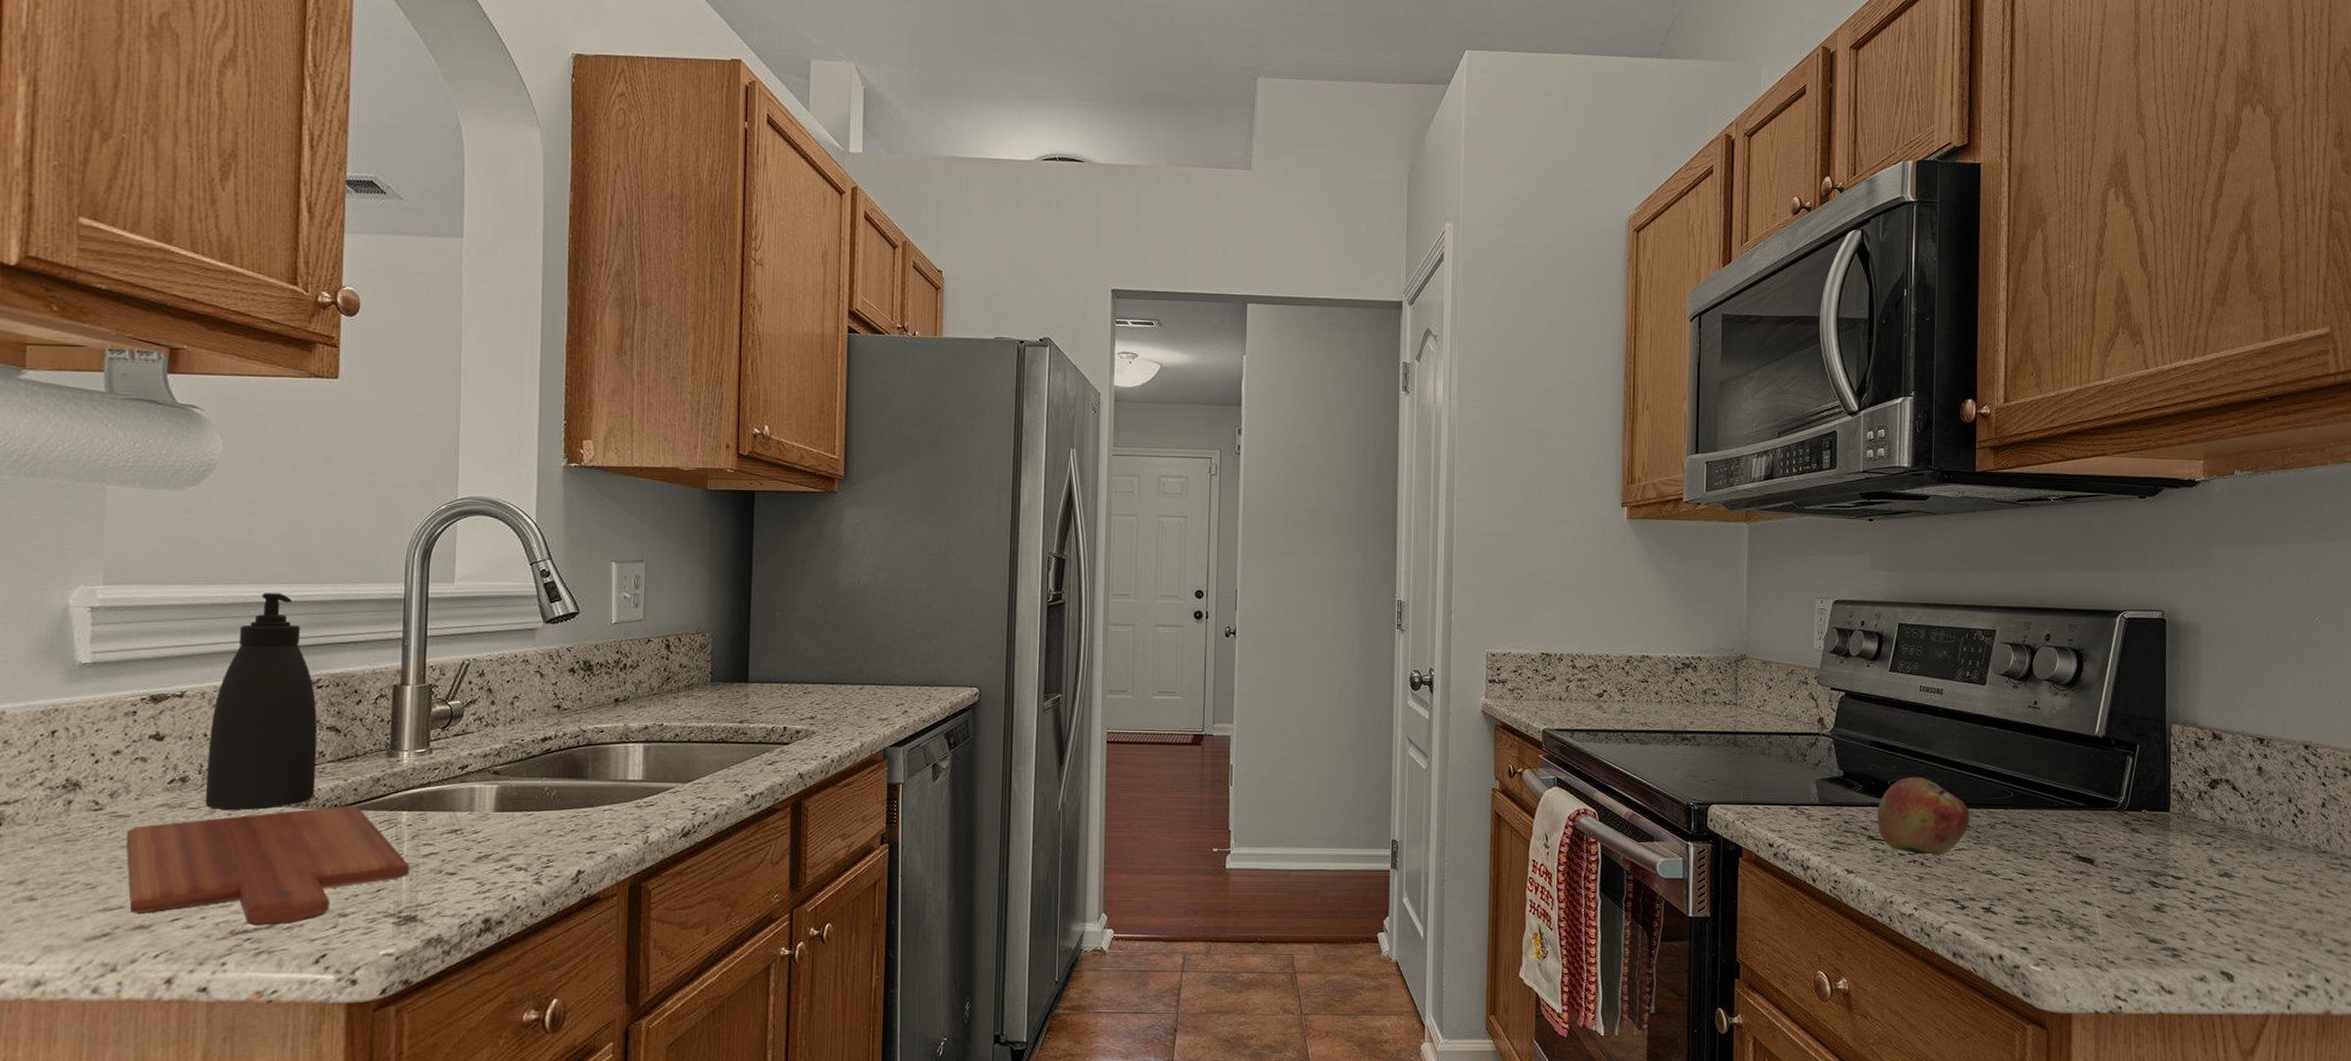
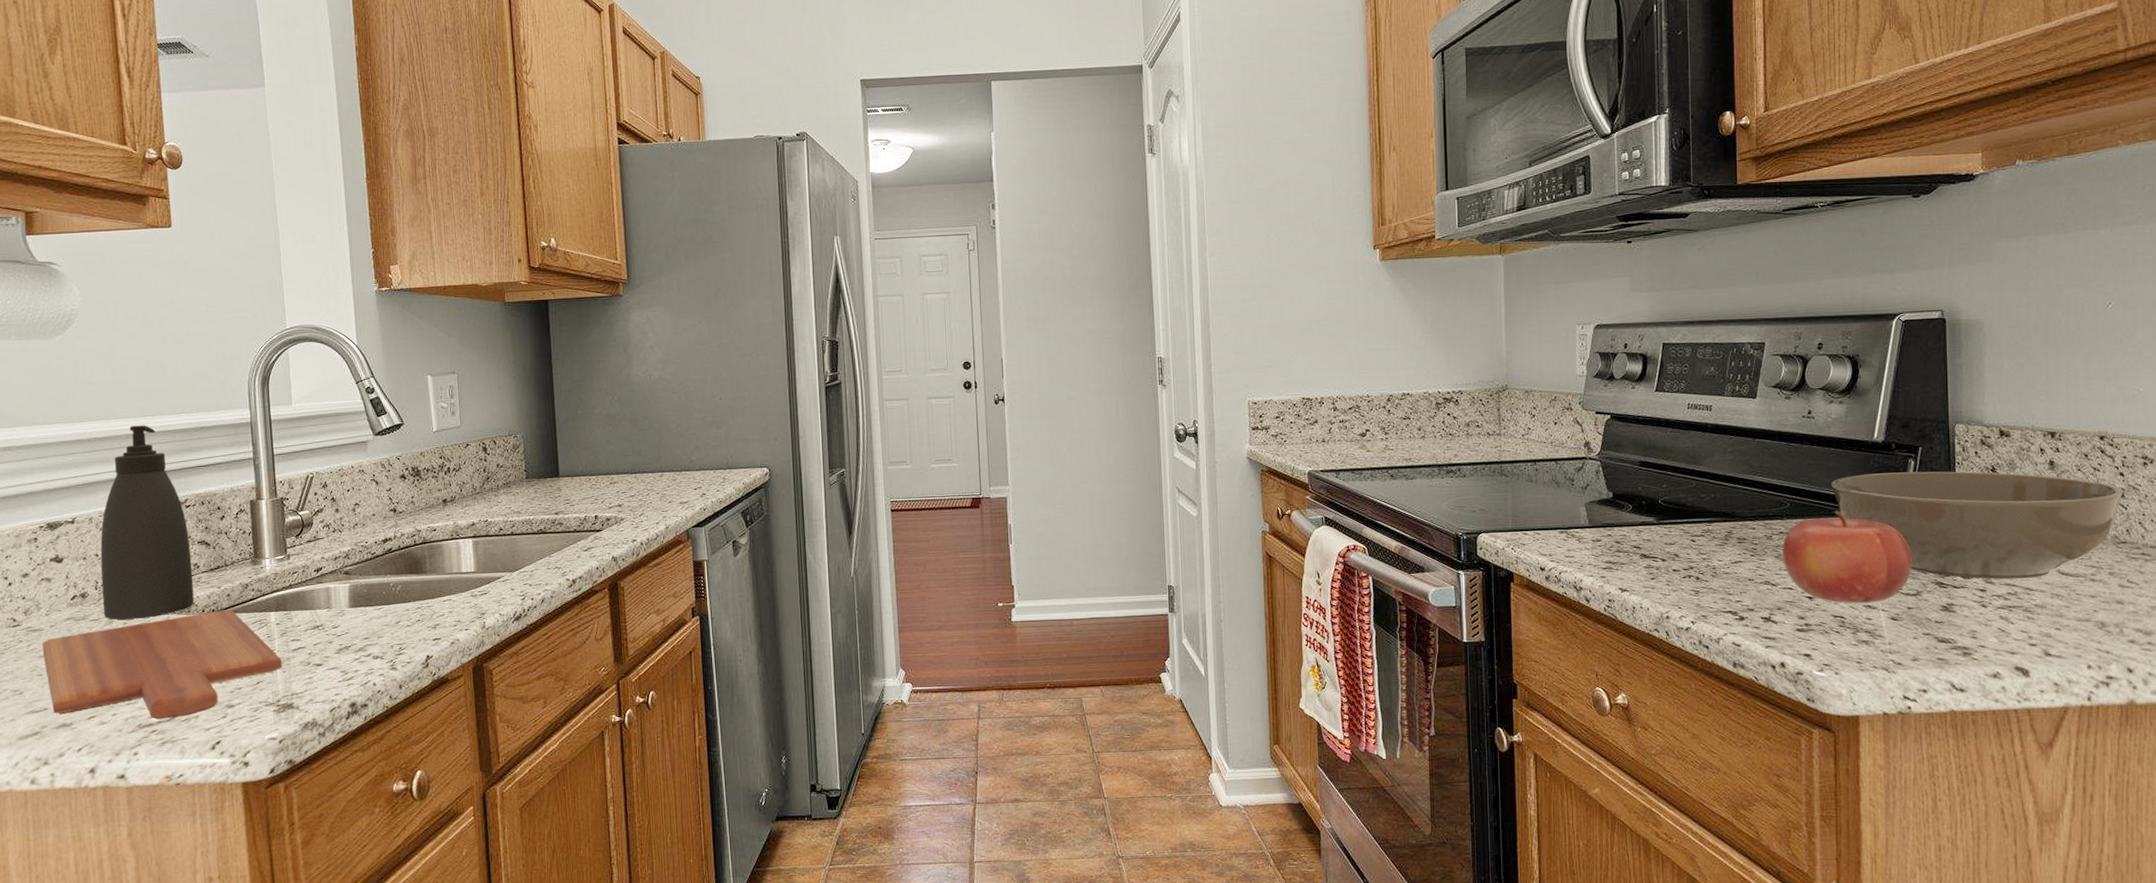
fruit: present [1877,776,1970,856] -> none [1649,493,1745,570]
fruit: none [2005,803,2128,899] -> present [1782,510,1912,604]
bowl: none [2052,768,2325,883] -> present [1830,471,2124,579]

